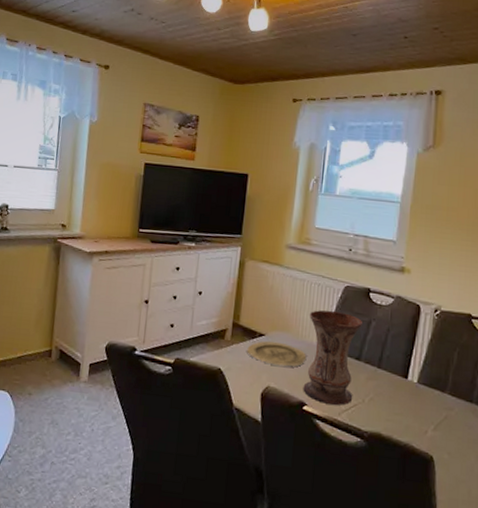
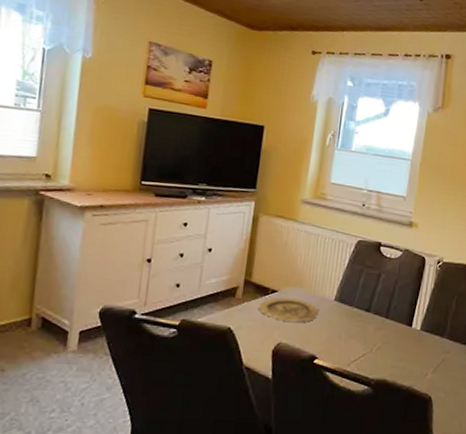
vase: present [303,310,363,405] -> none [314,264,374,356]

